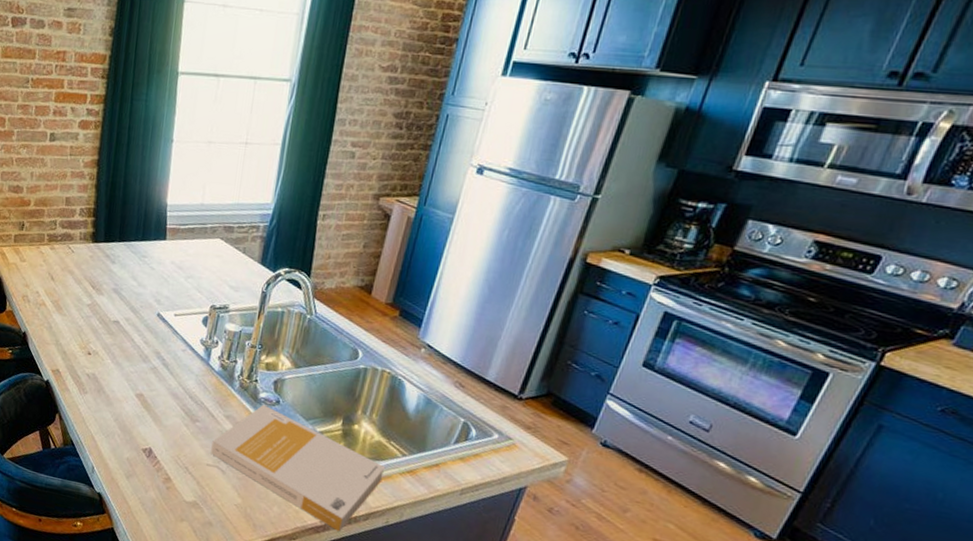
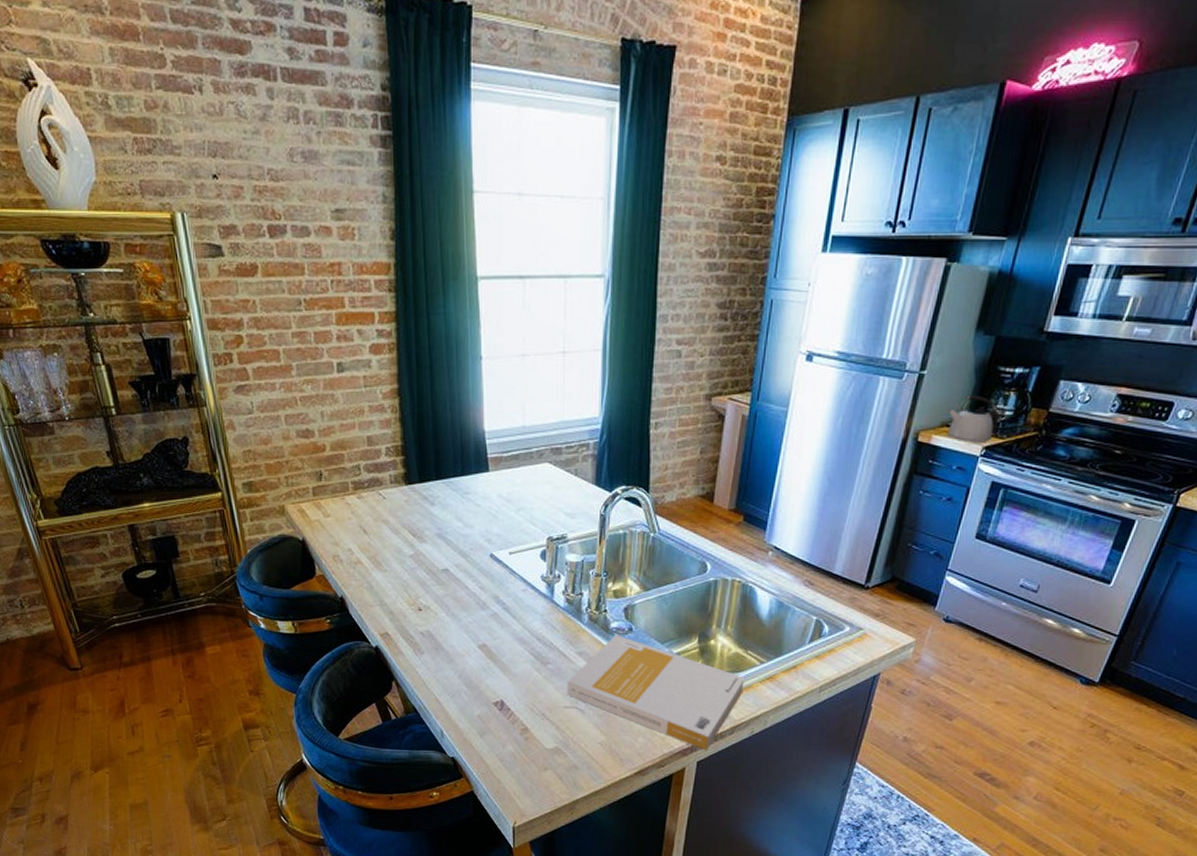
kettle: none [618,223,677,274] -> present [947,395,999,444]

